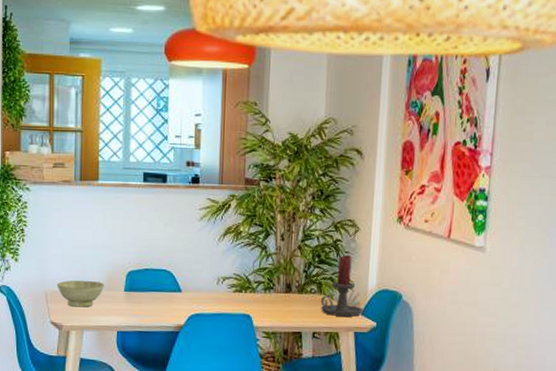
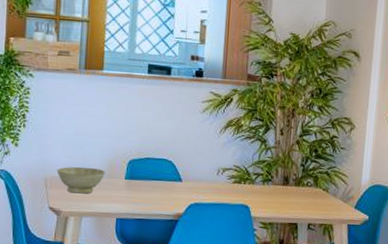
candle holder: present [320,254,363,317] -> none [316,150,357,210]

